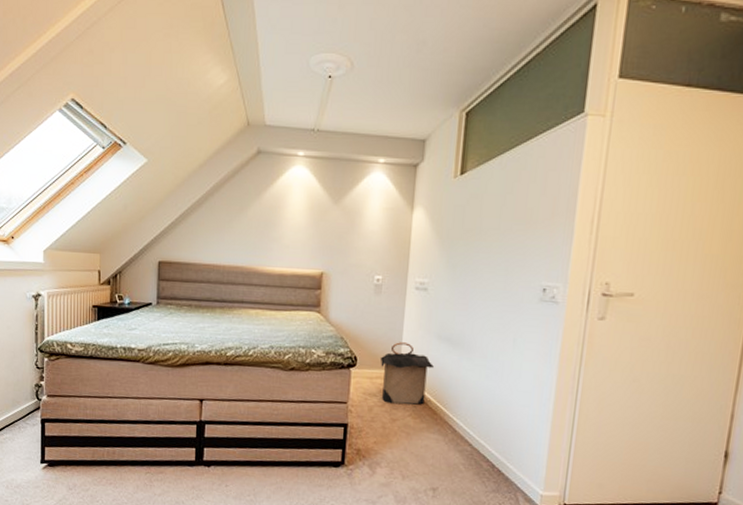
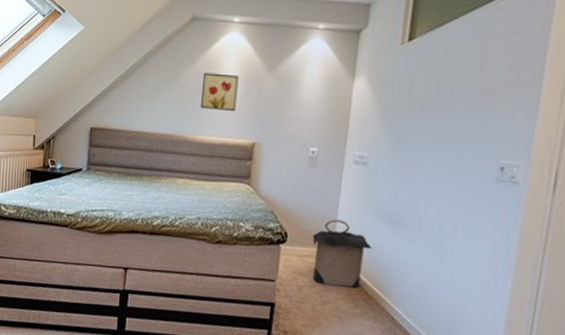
wall art: none [269,205,306,242] -> present [201,72,239,111]

